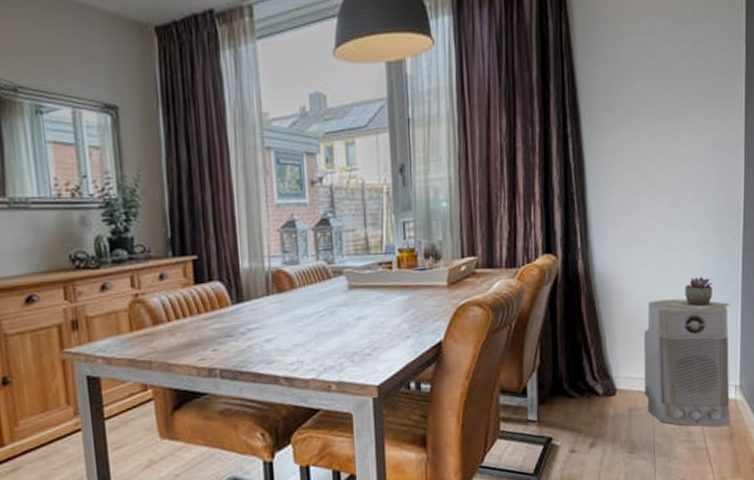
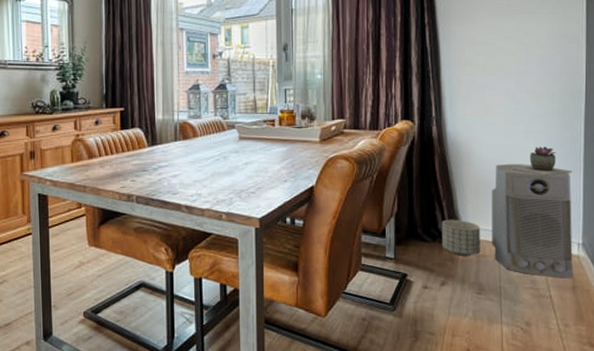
planter: none [589,368,632,412] -> present [441,219,481,256]

